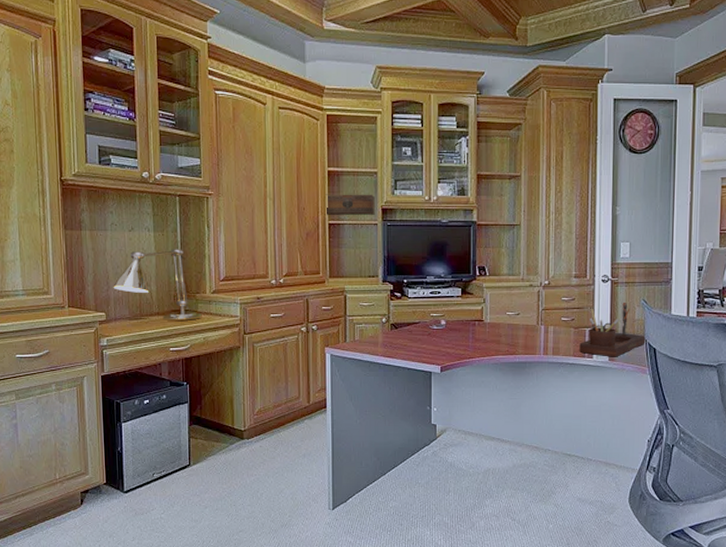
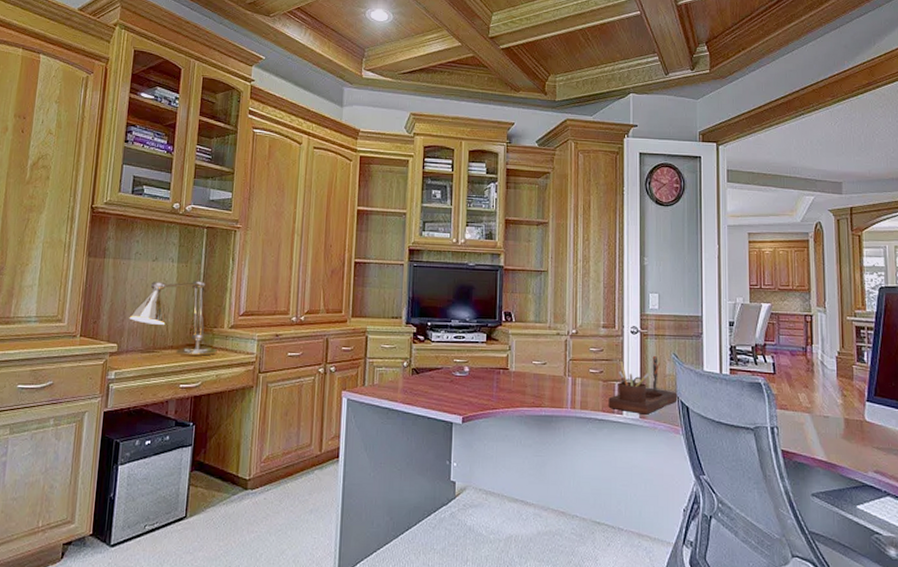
decorative box: present [324,194,375,215] -> none [351,232,403,255]

